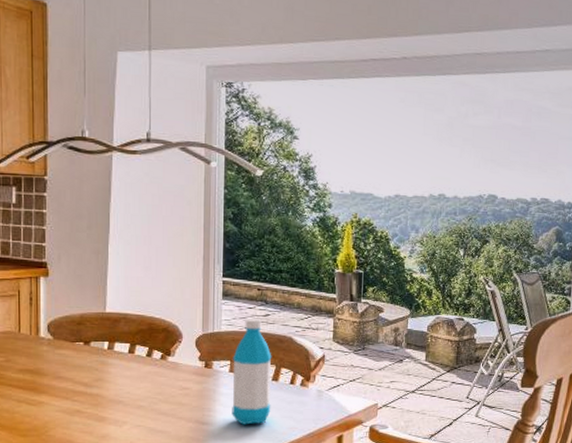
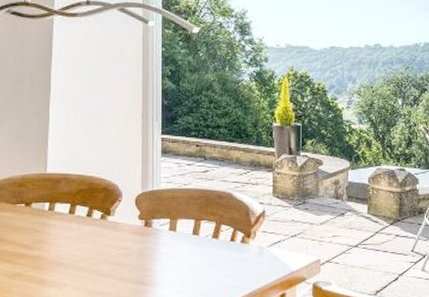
water bottle: present [232,319,272,425] -> none [172,175,212,285]

